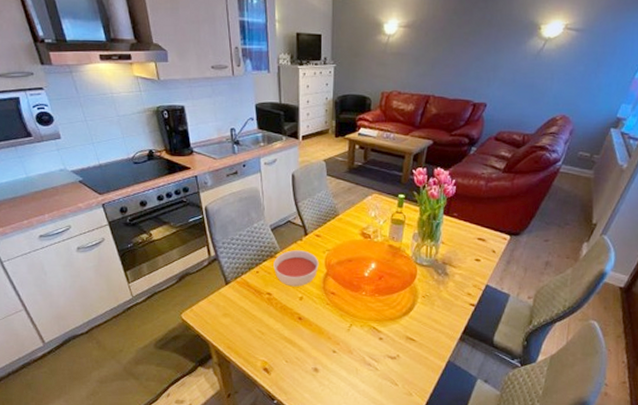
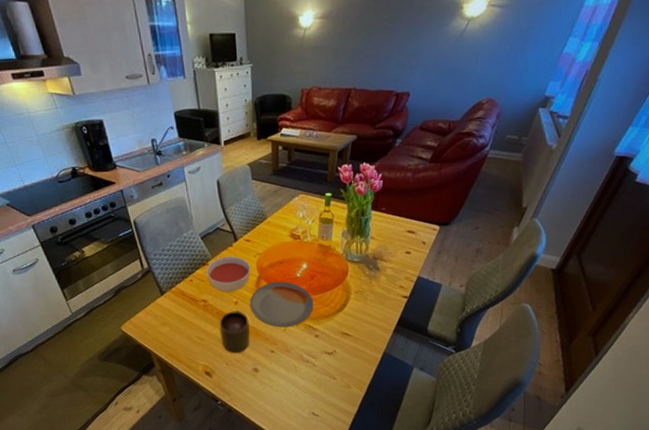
mug: none [282,305,314,351] -> present [219,310,251,354]
plate: none [314,280,380,328] -> present [249,281,314,328]

